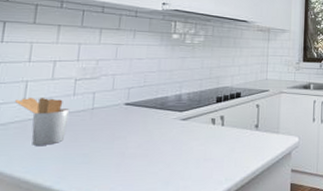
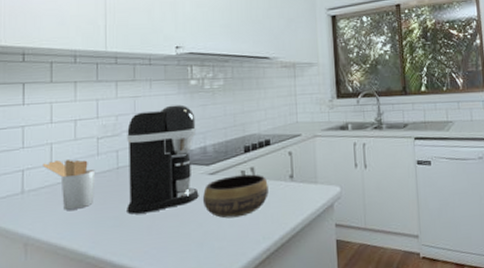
coffee maker: none [97,55,174,153] -> present [127,104,199,215]
bowl: none [173,122,235,161] -> present [203,174,269,219]

